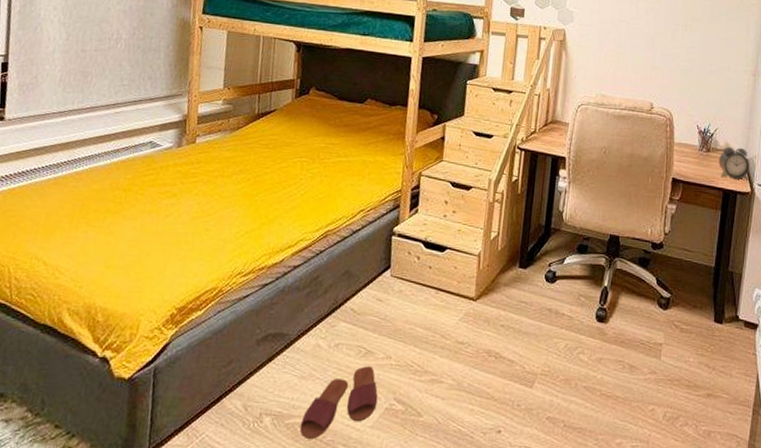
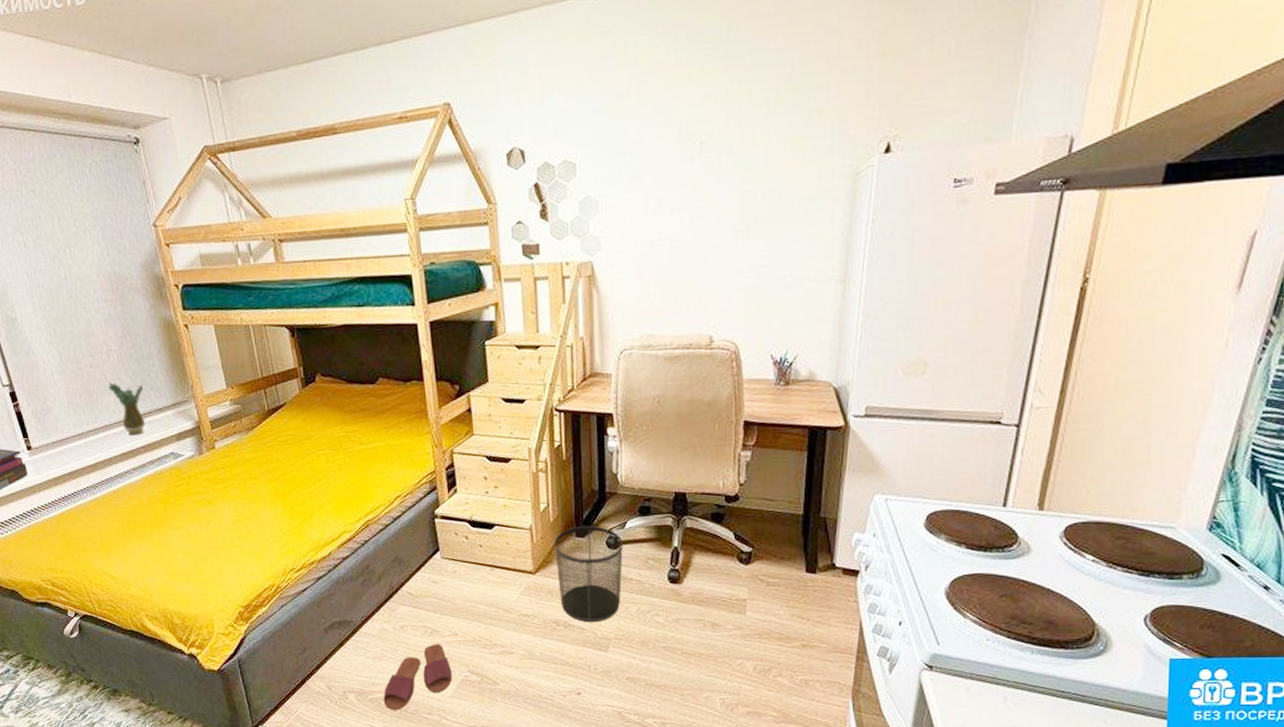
vase: none [106,67,142,120] -> present [108,382,146,435]
waste bin: none [495,257,560,356] -> present [554,525,623,623]
alarm clock: present [718,146,750,180] -> none [801,374,842,413]

